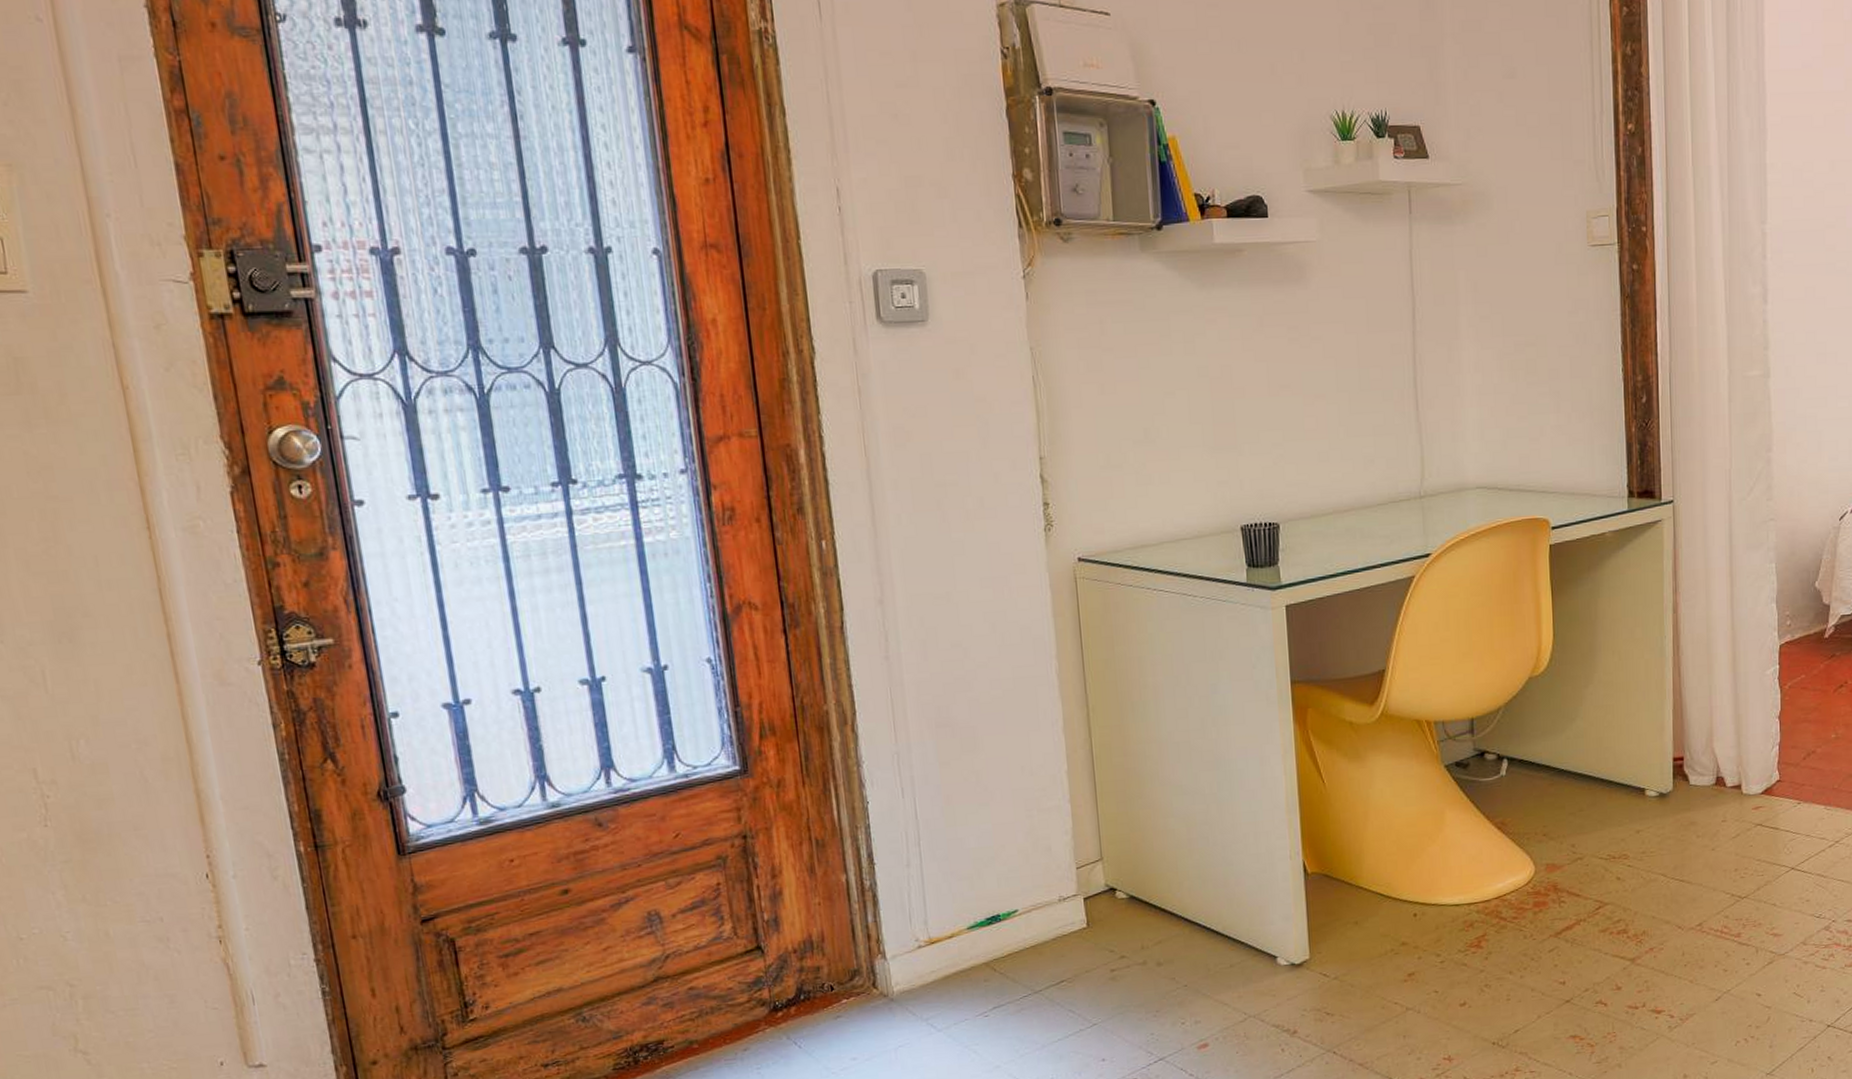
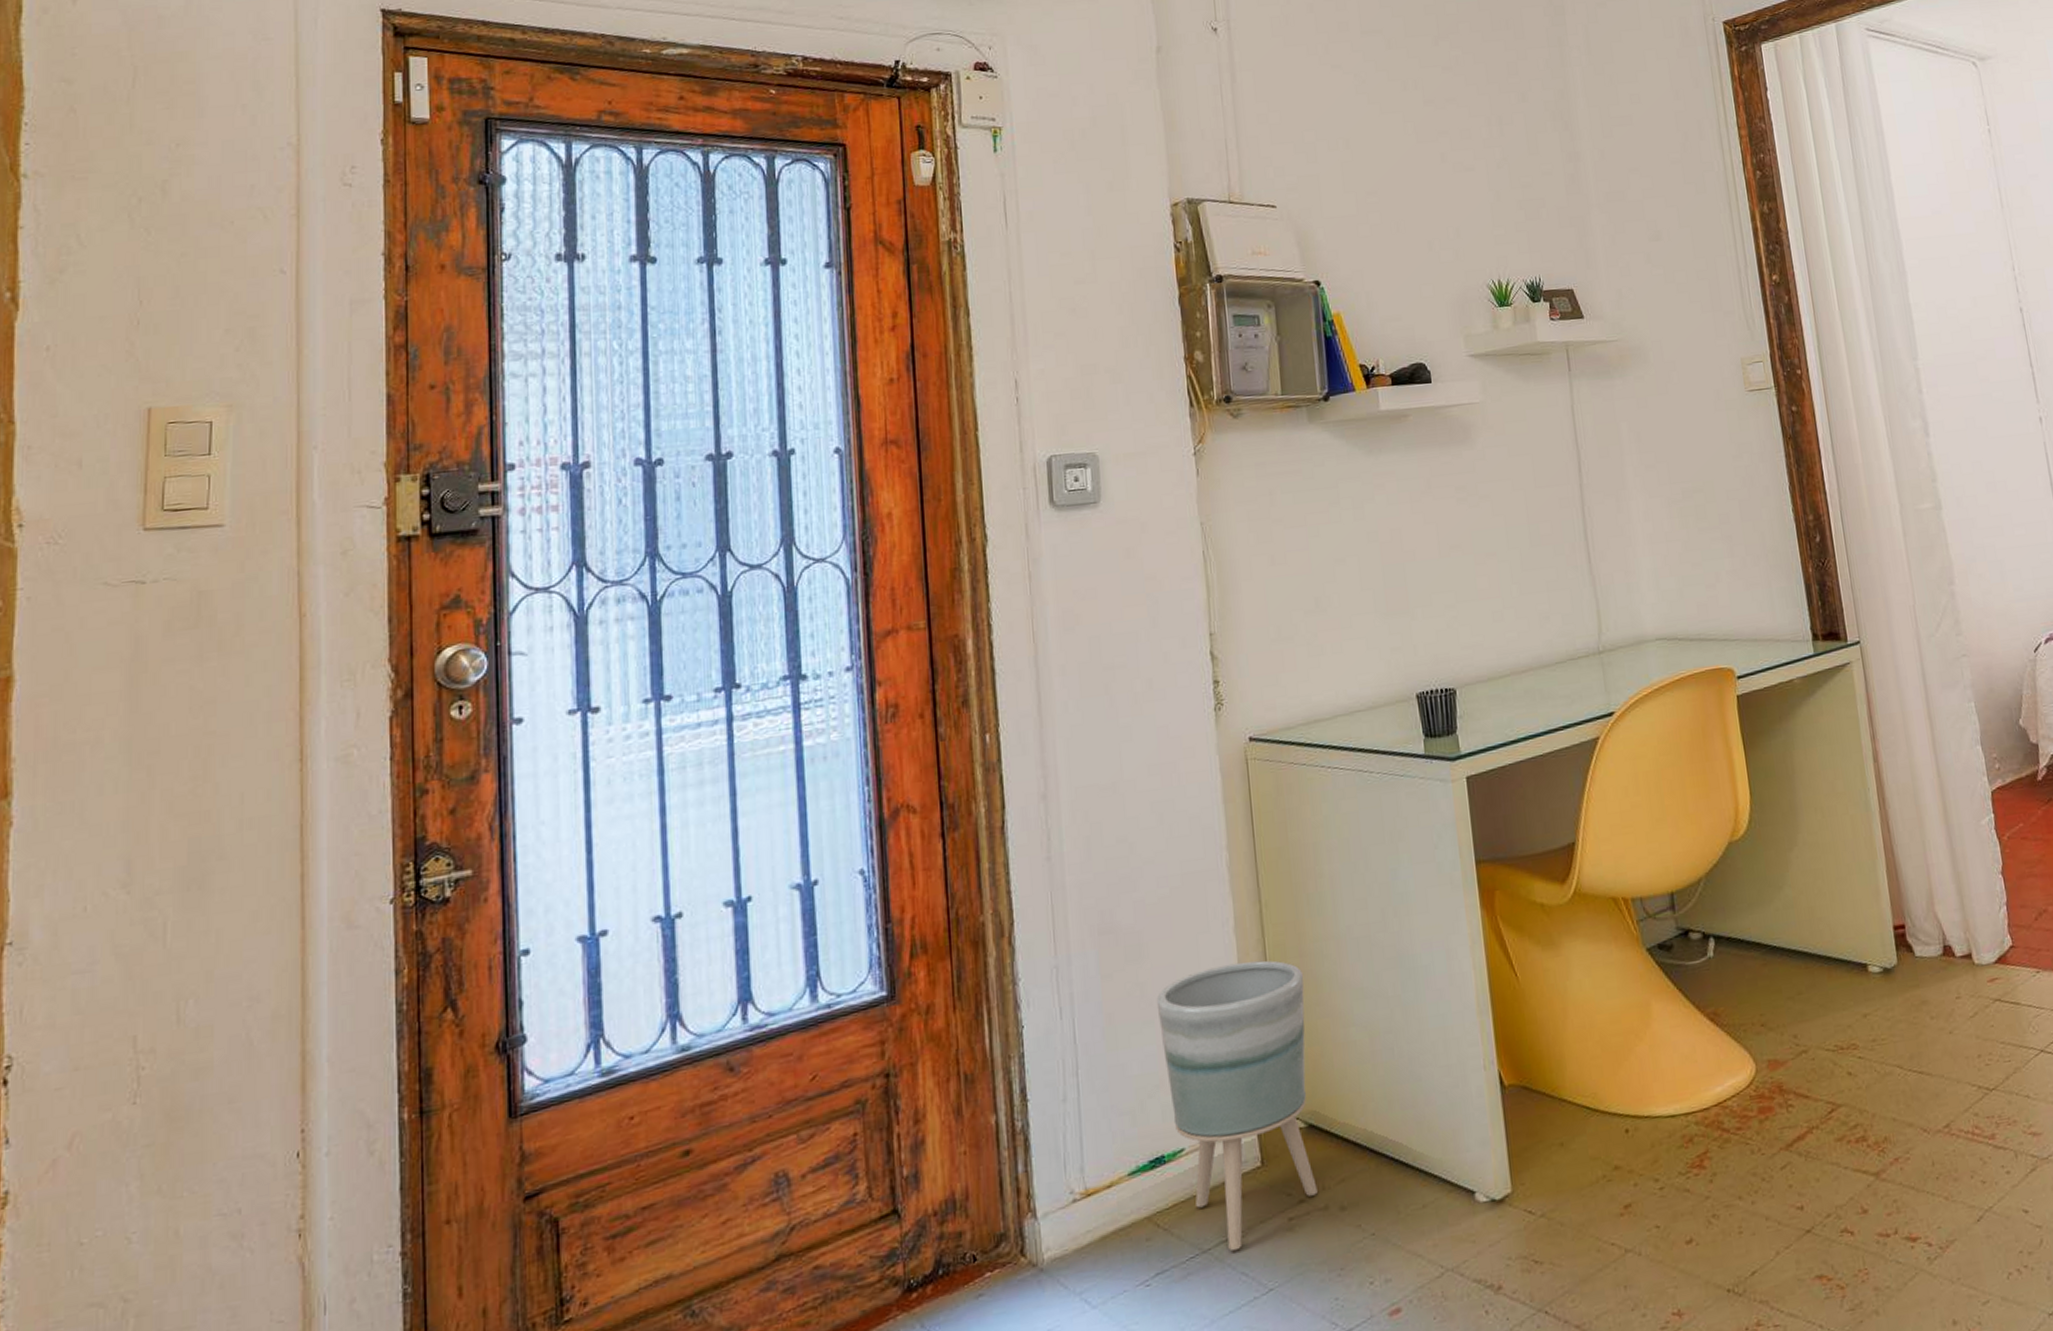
planter: none [991,757,1137,993] -> present [1156,960,1318,1252]

